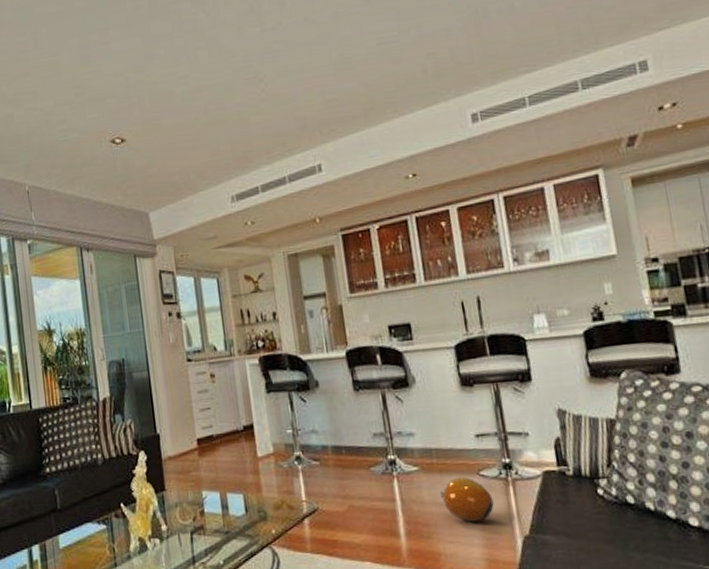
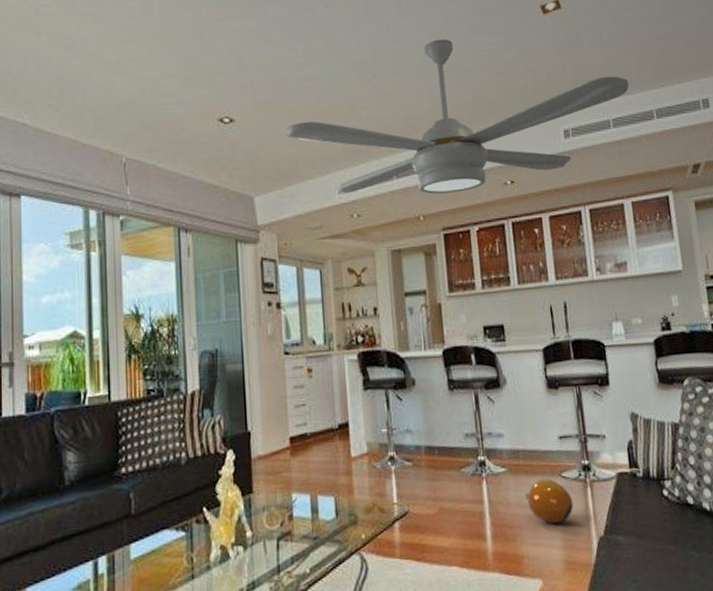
ceiling fan: none [174,32,548,202] -> present [284,39,629,194]

